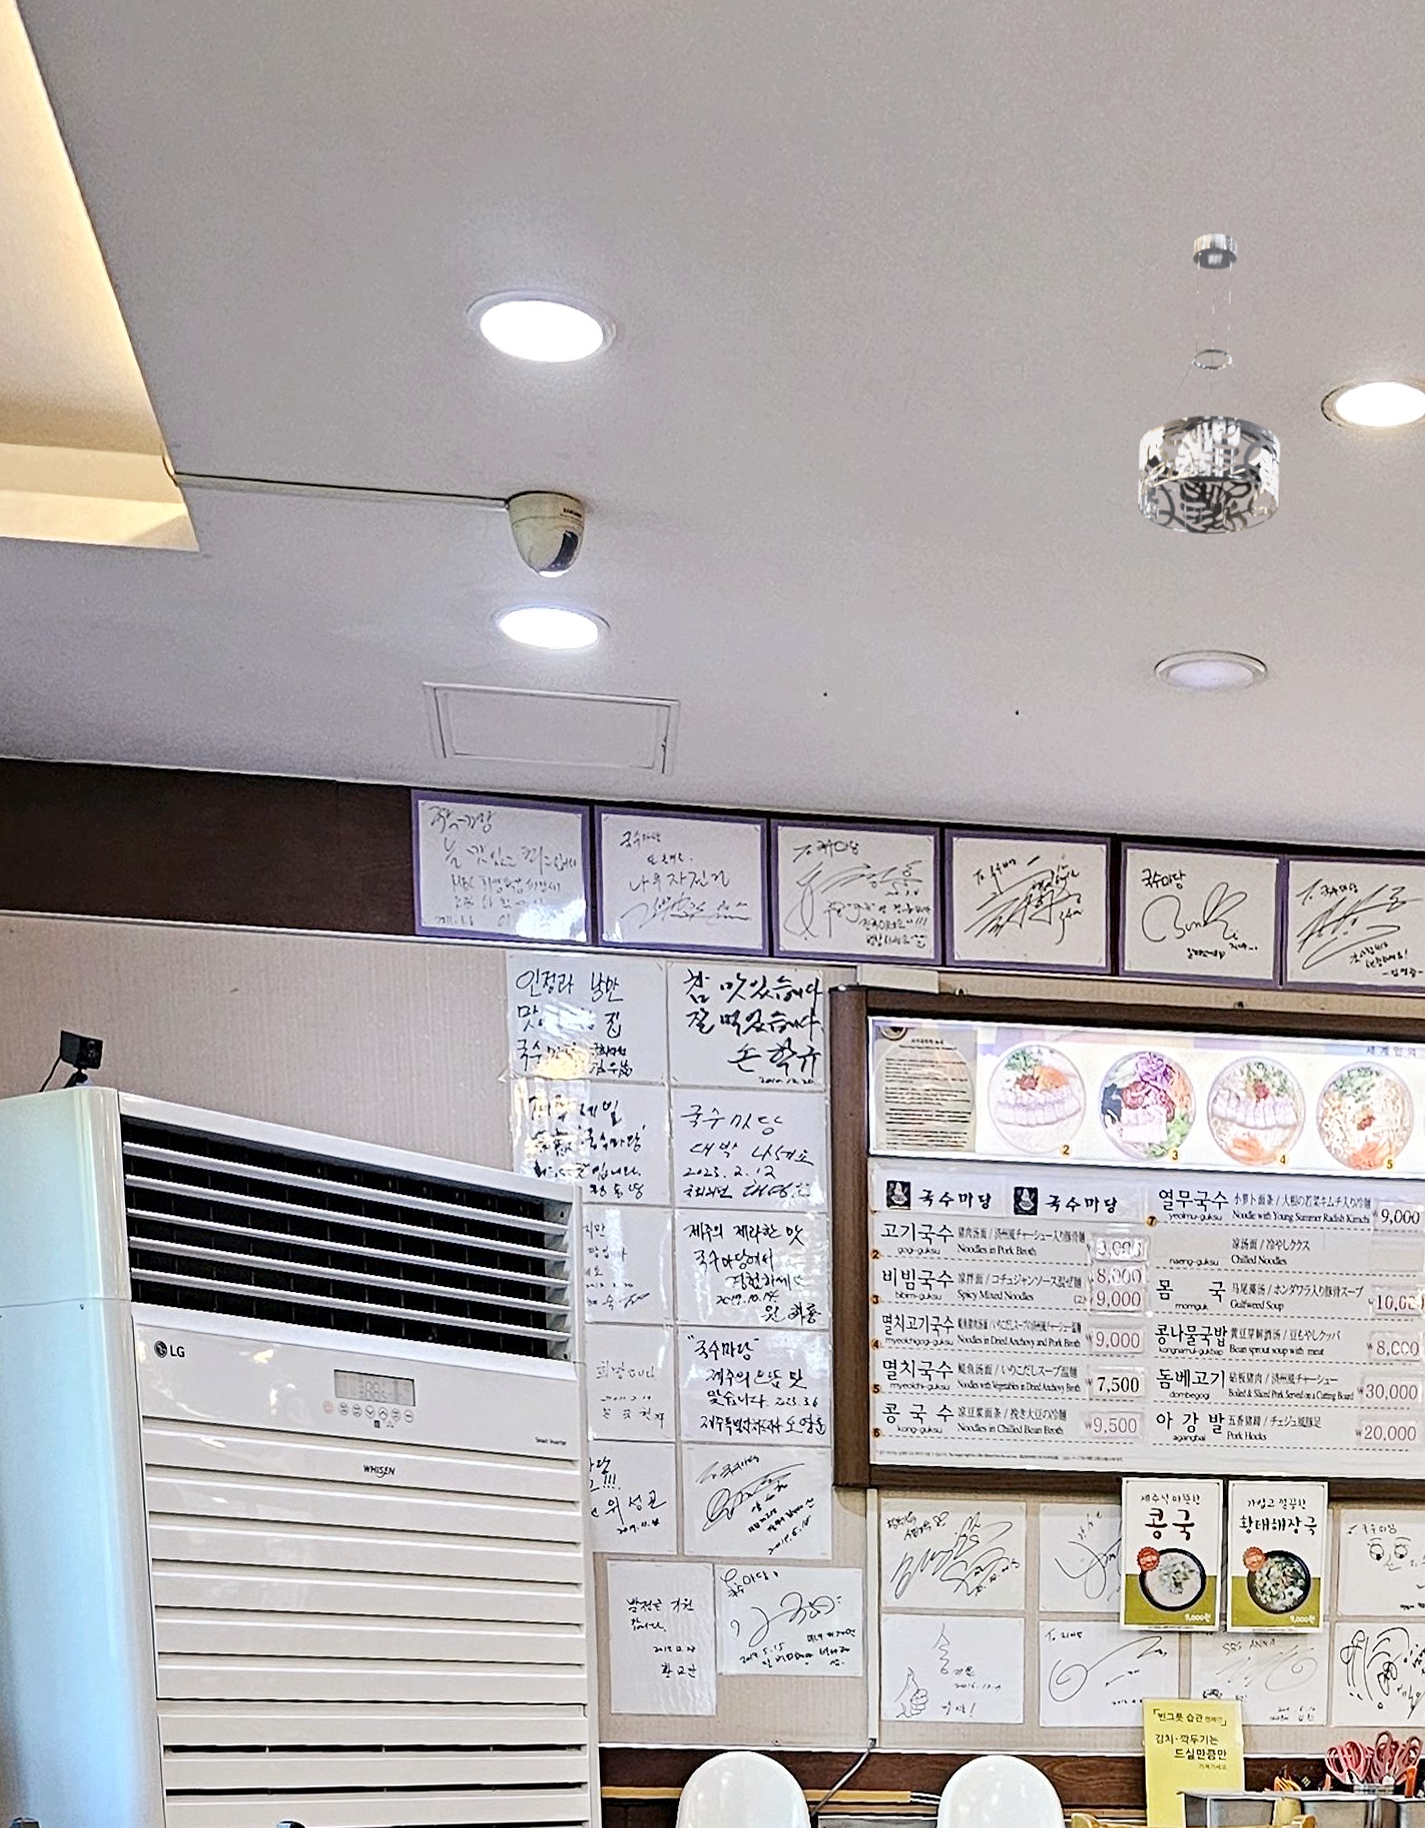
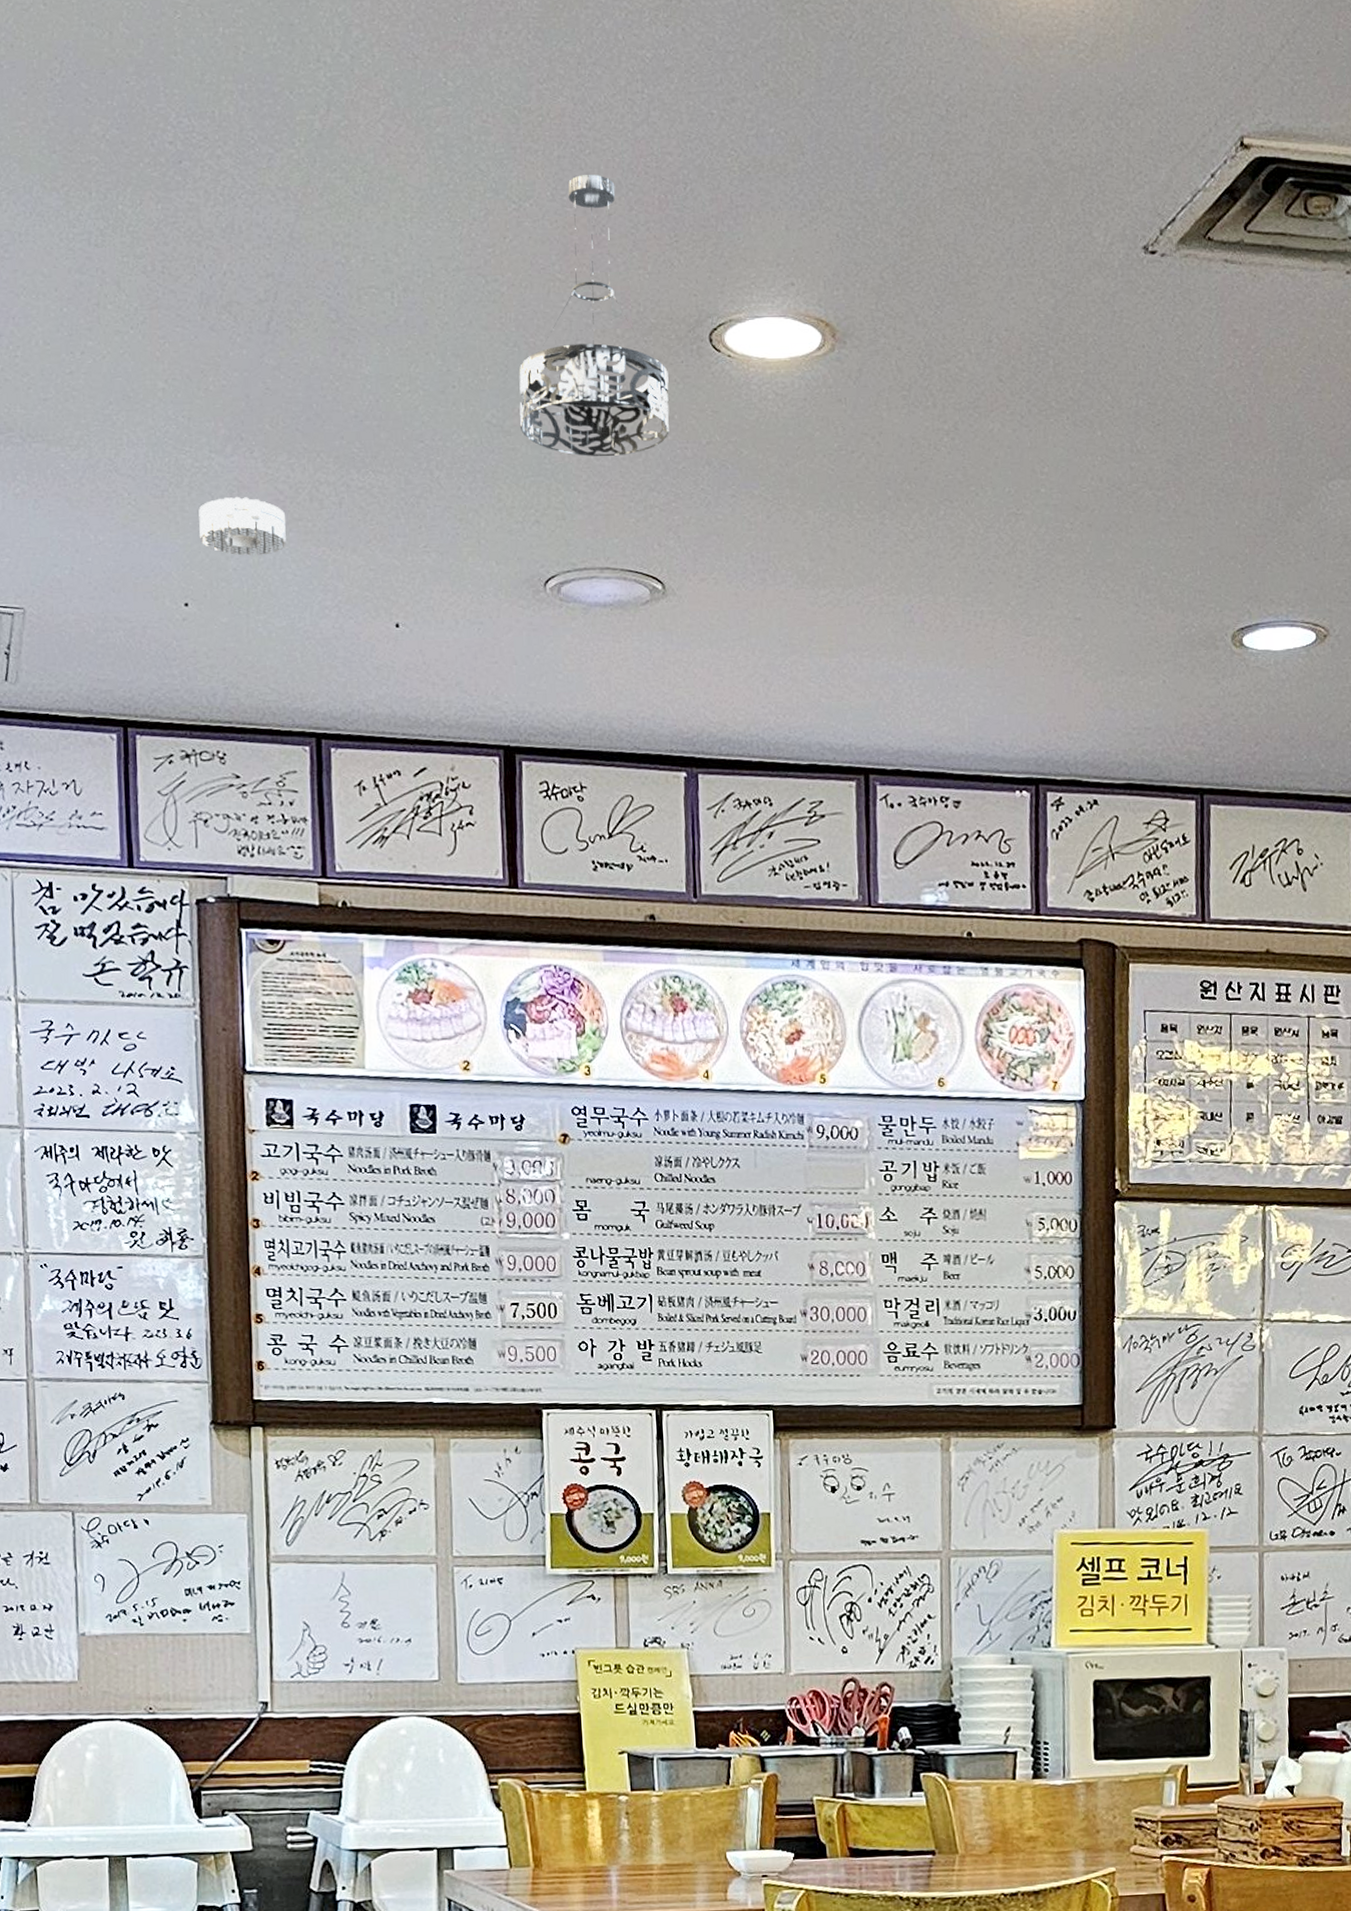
smoke detector: none [838,583,918,644] -> present [198,496,286,556]

